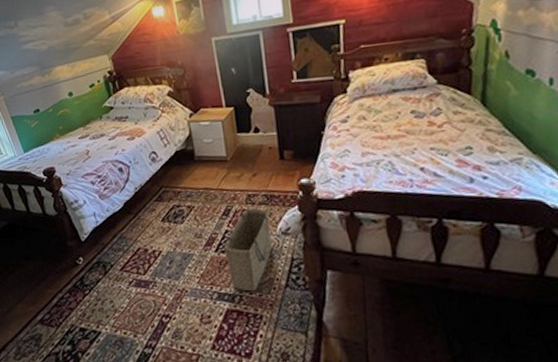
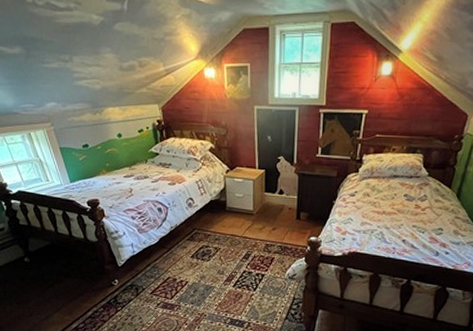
basket: present [224,208,272,292] -> none [241,255,282,321]

